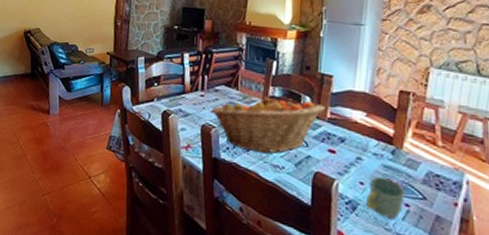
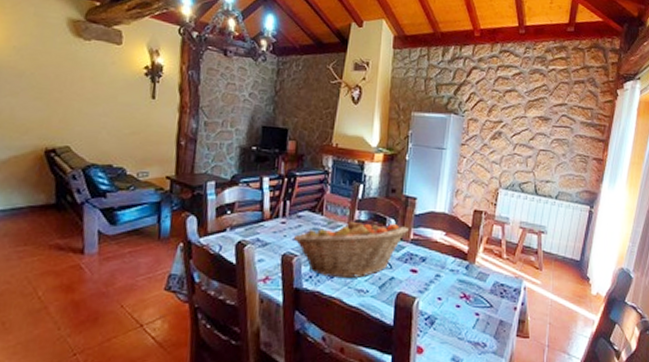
mug: present [366,177,405,219] -> none [443,291,476,328]

